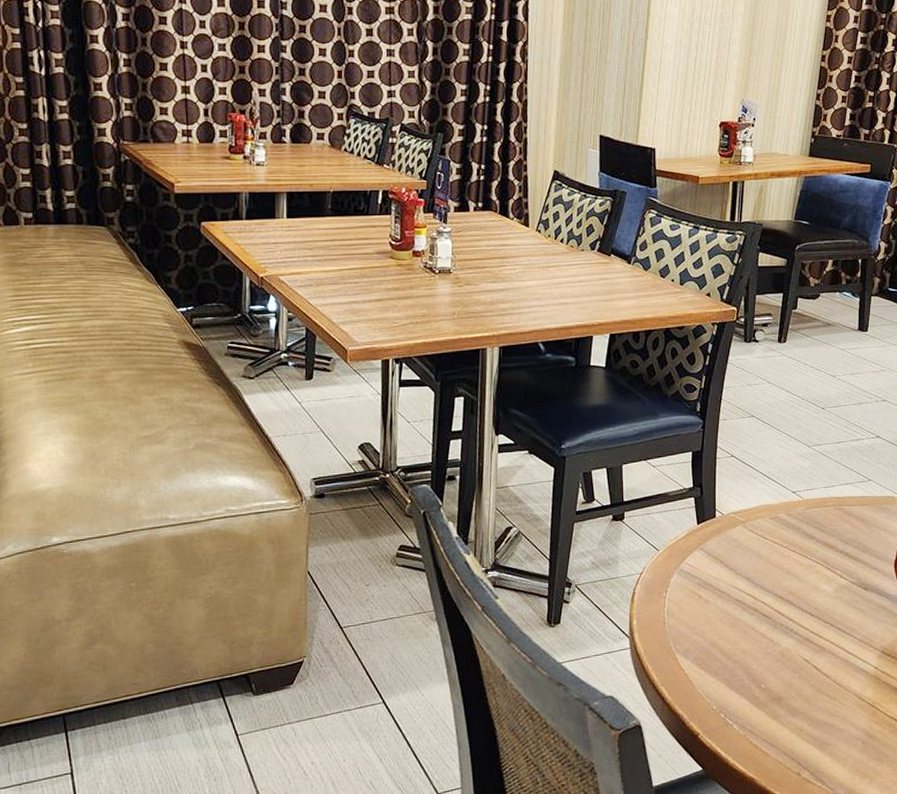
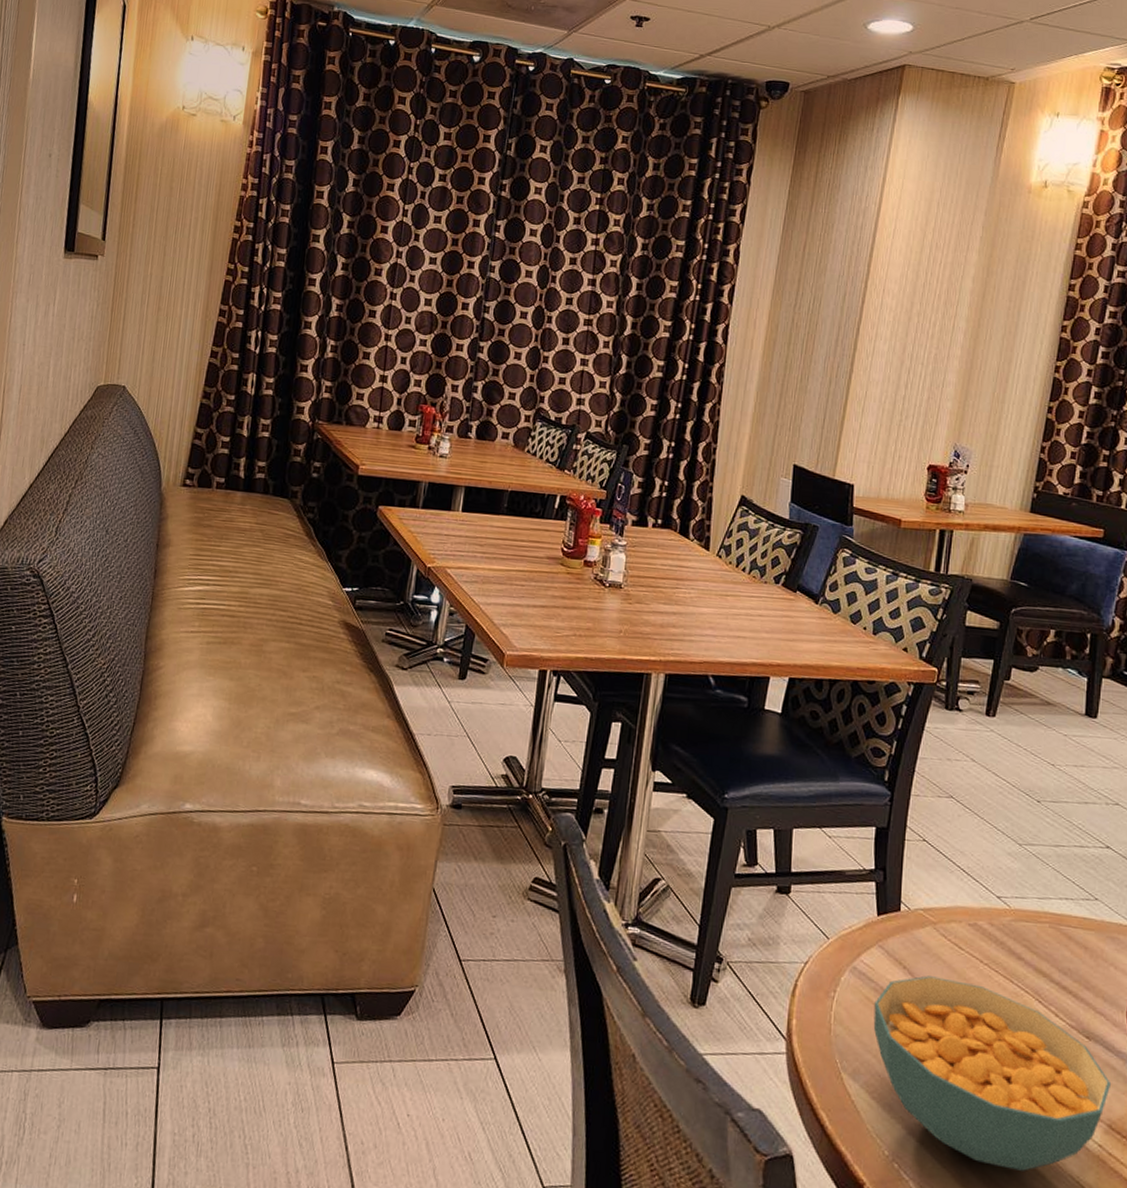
cereal bowl: none [699,564,884,699] -> present [873,976,1112,1171]

